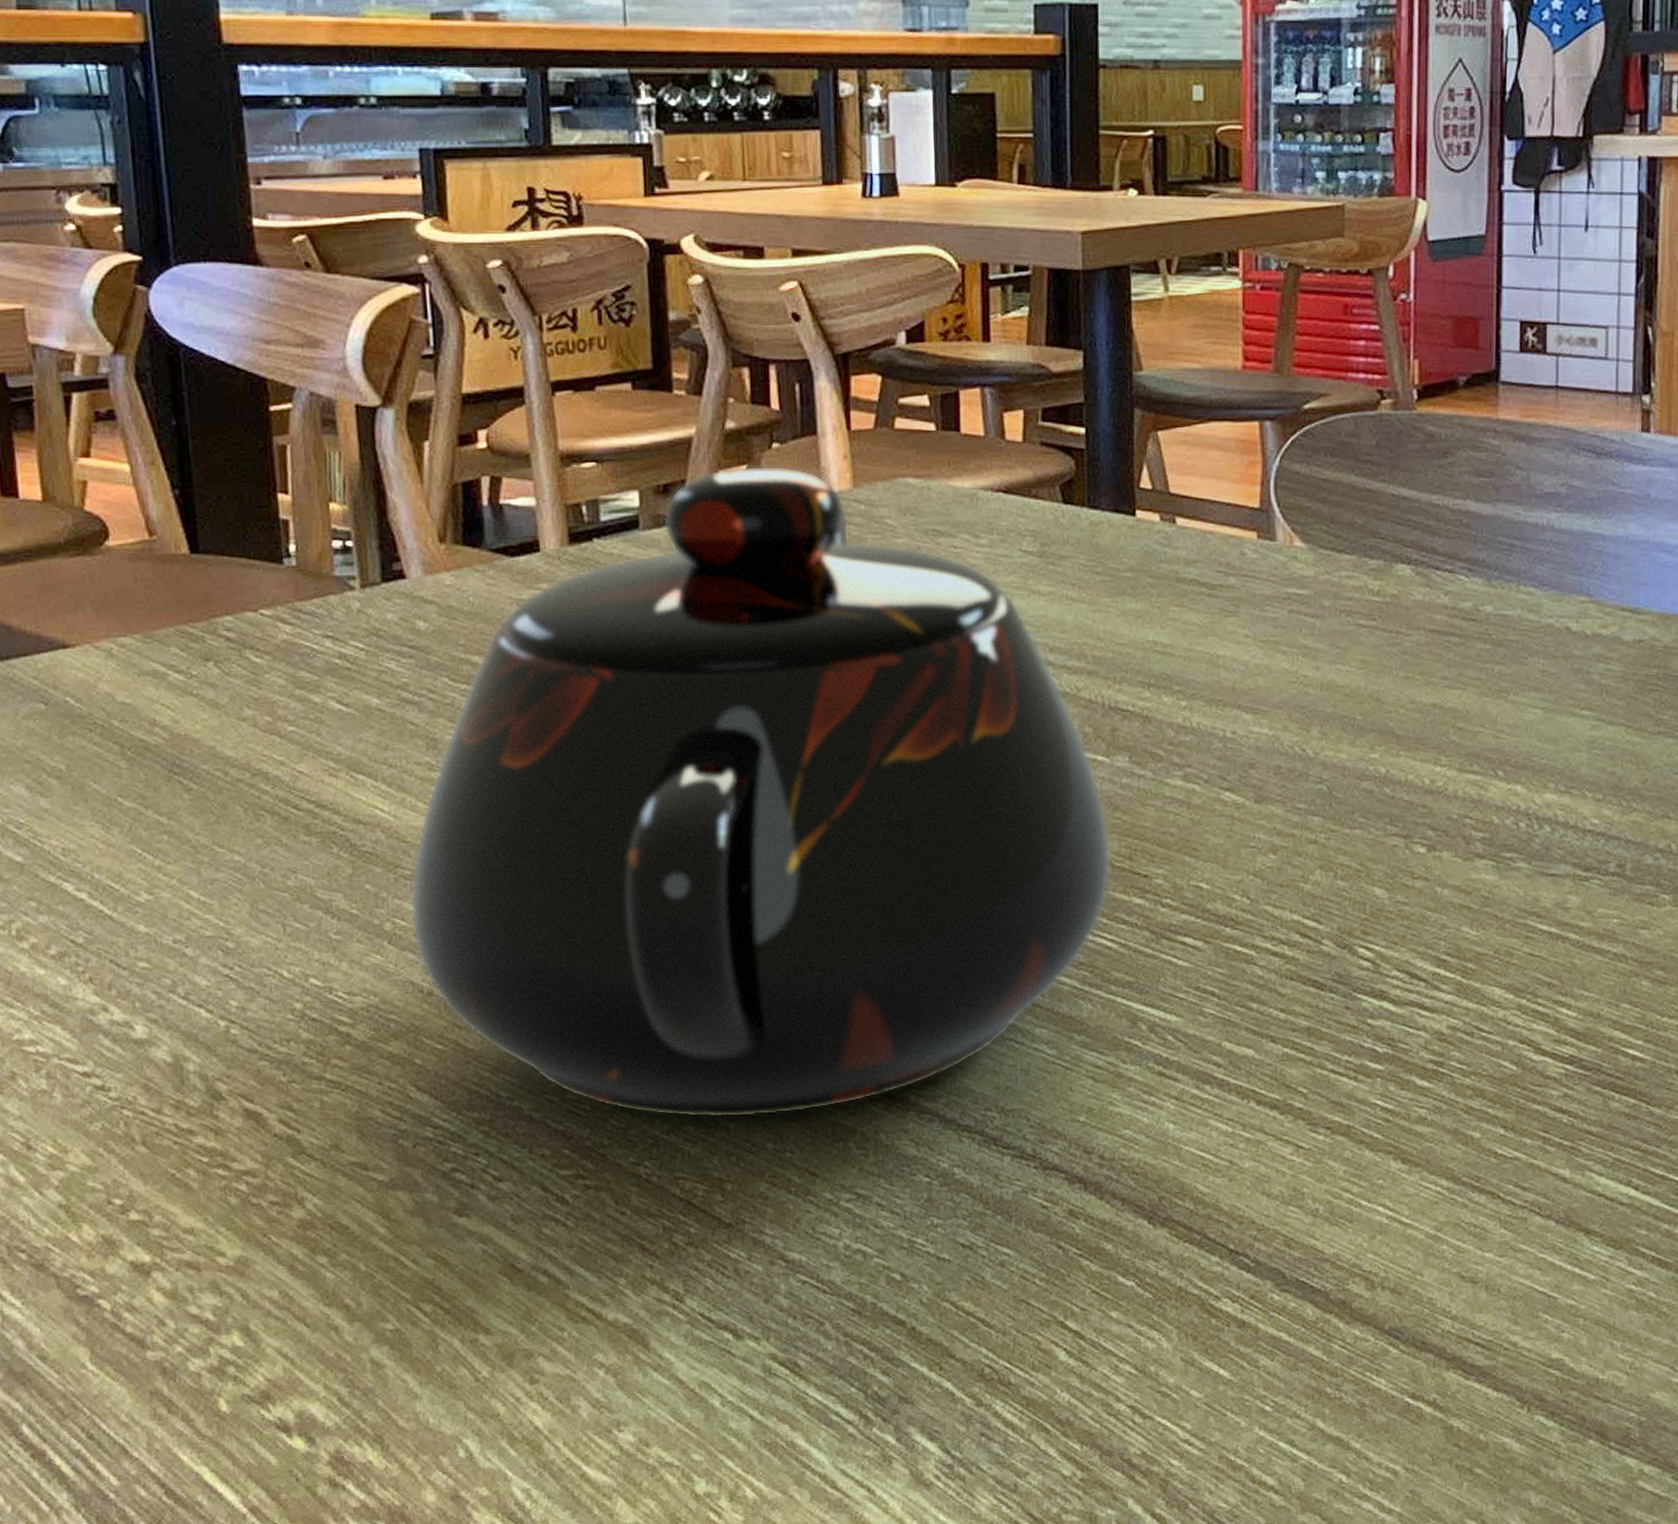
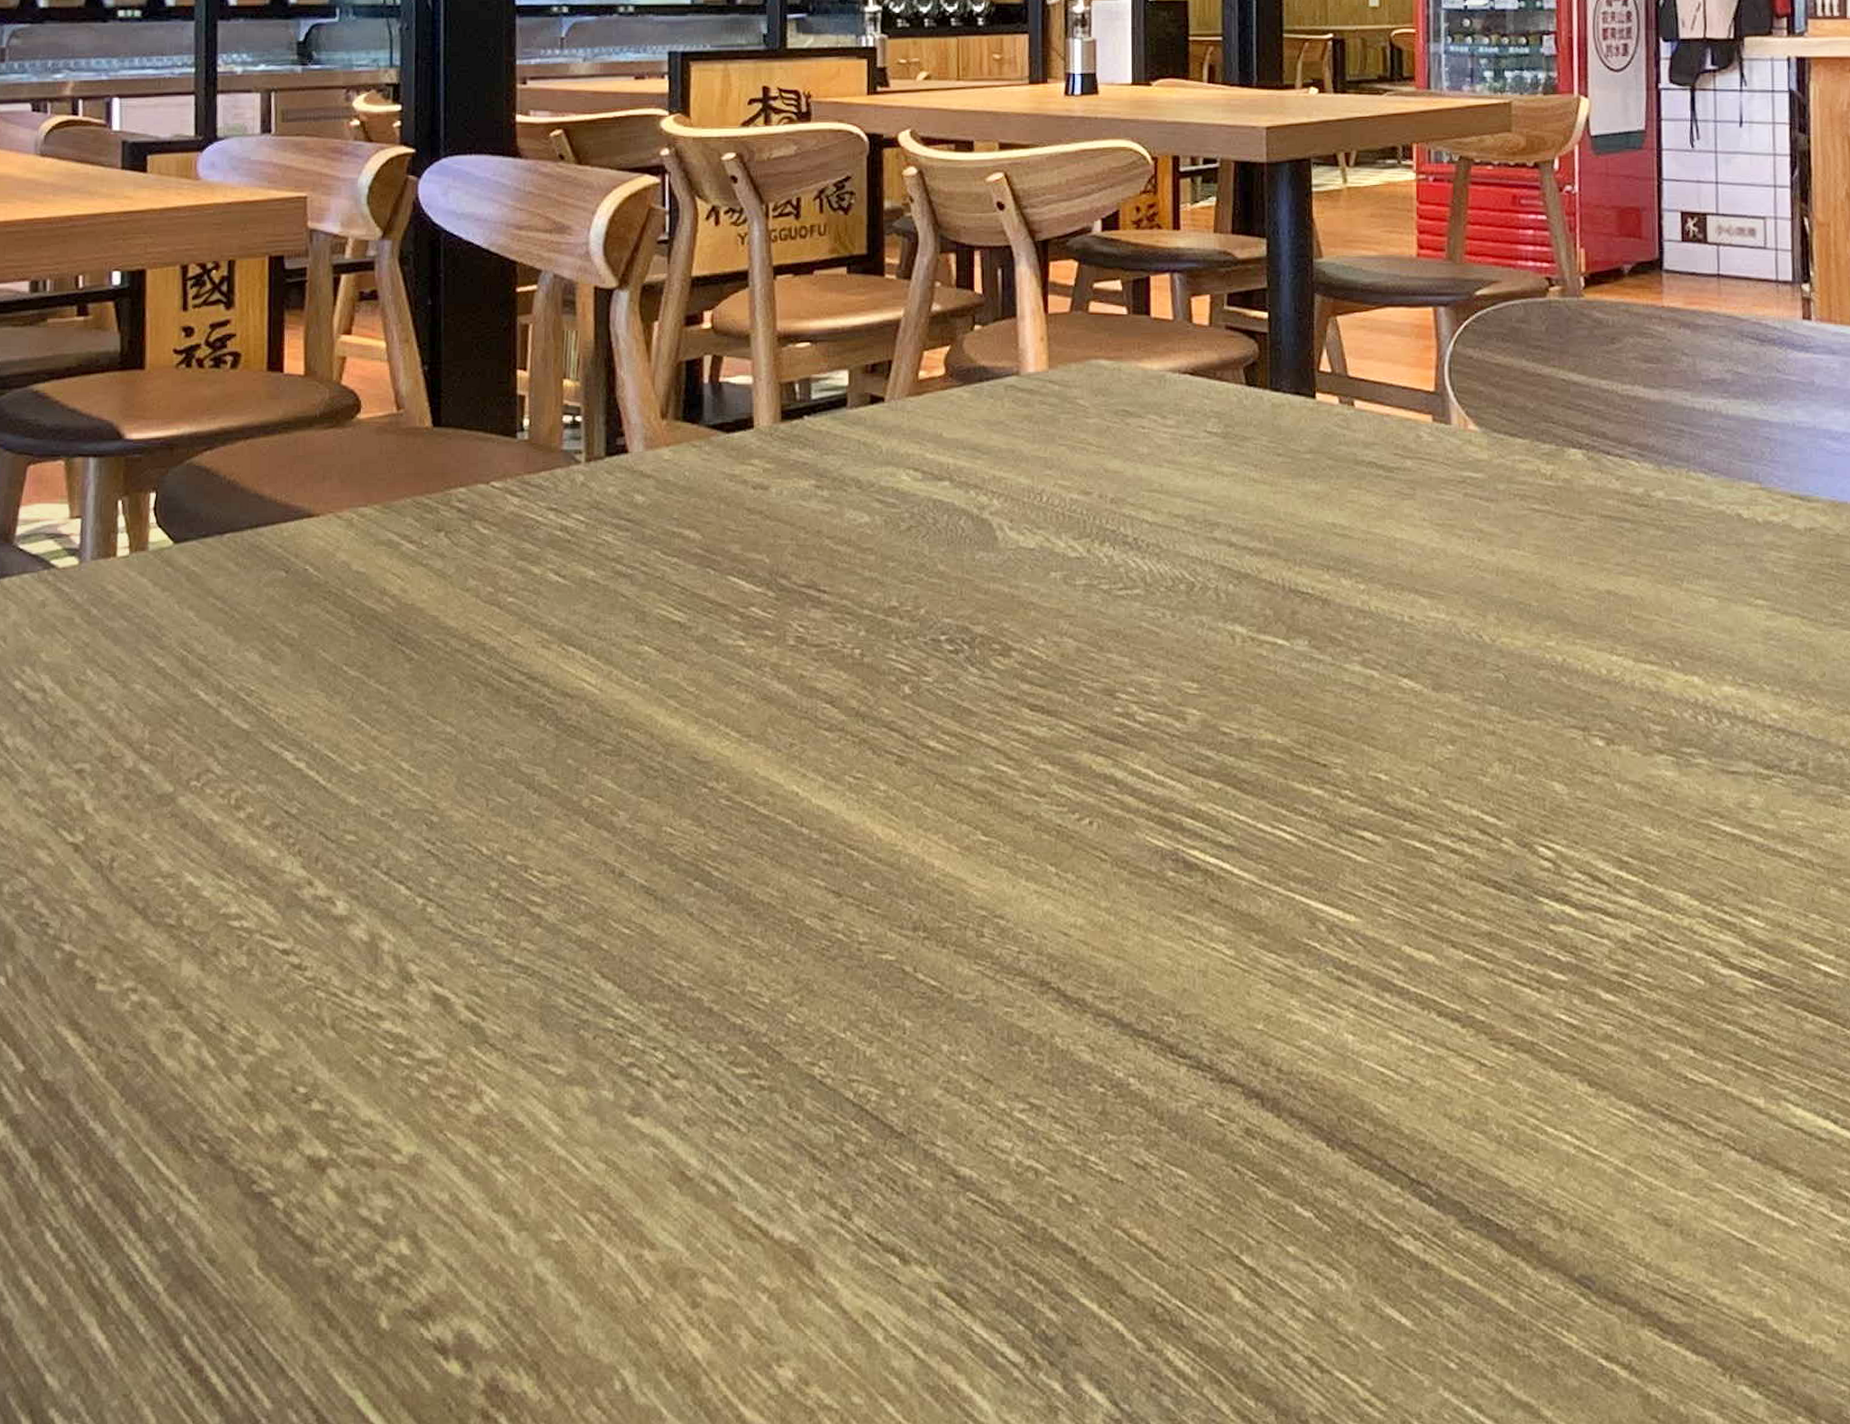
teapot: present [410,465,1112,1119] -> none [608,346,1291,1016]

